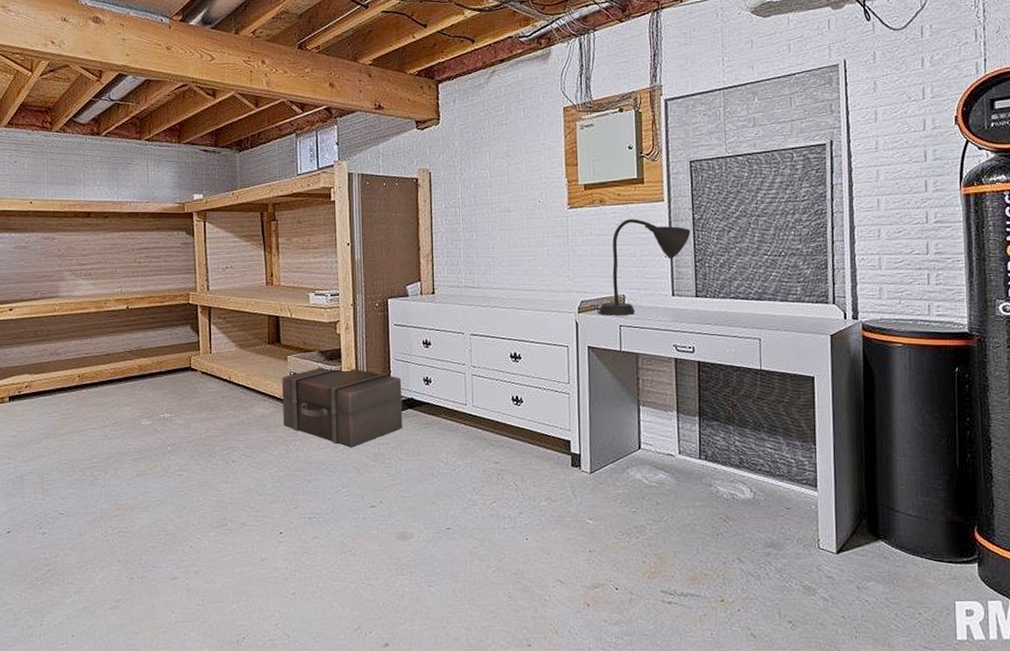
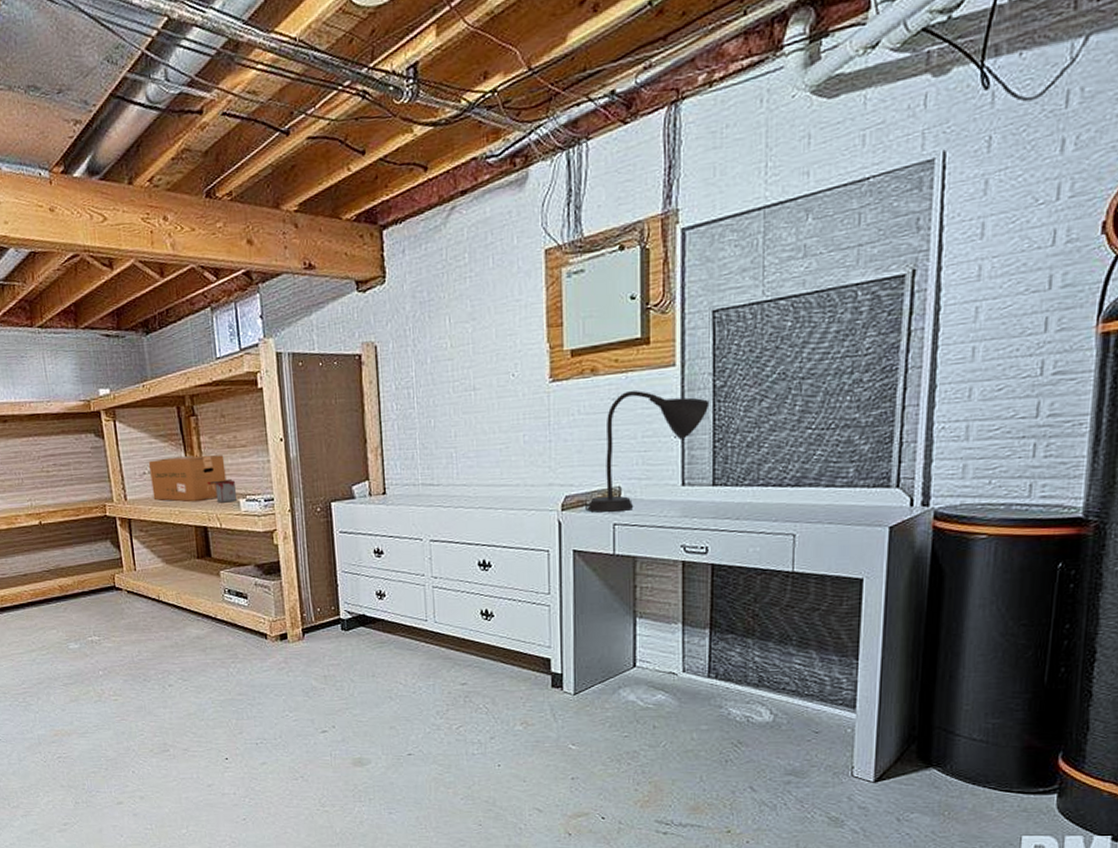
box: none [232,254,299,294] -> present [149,455,227,502]
paint can: none [281,276,306,296] -> present [207,479,236,503]
suitcase: present [282,366,403,448] -> none [216,581,355,670]

